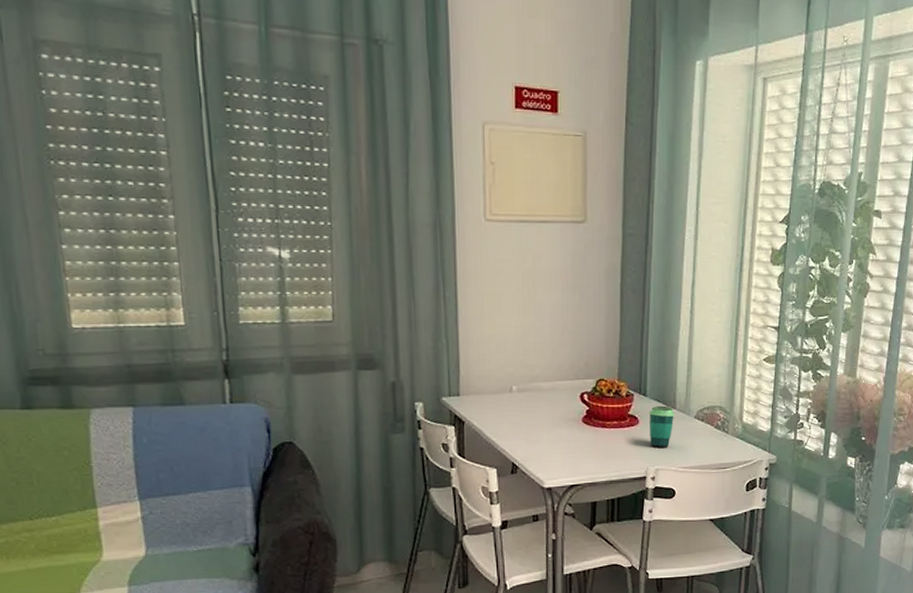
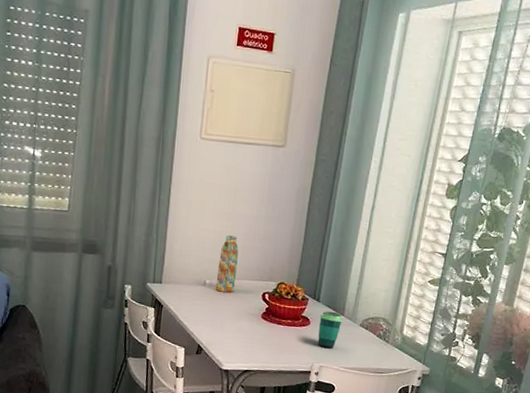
water bottle: none [524,331,547,398] -> present [215,235,239,293]

